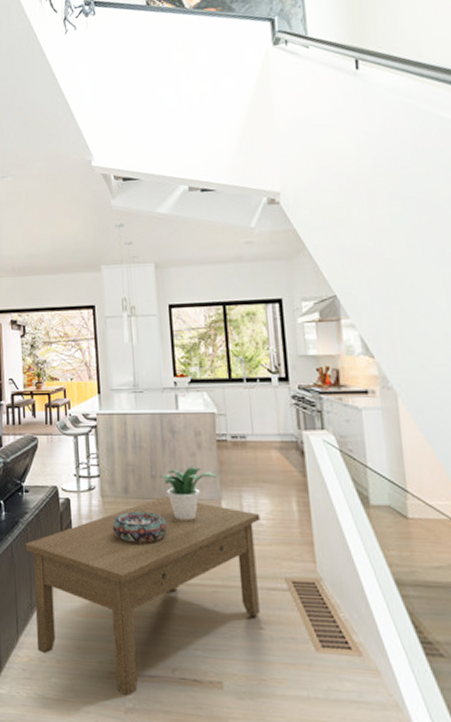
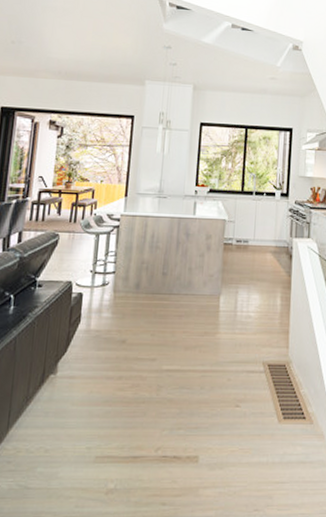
coffee table: present [25,497,260,695] -> none [26,292,250,477]
decorative bowl: present [112,511,168,543] -> none [119,305,171,334]
potted plant: present [160,467,218,520] -> none [170,266,220,313]

